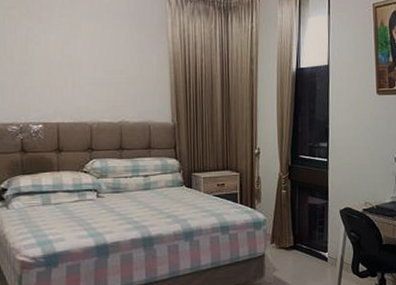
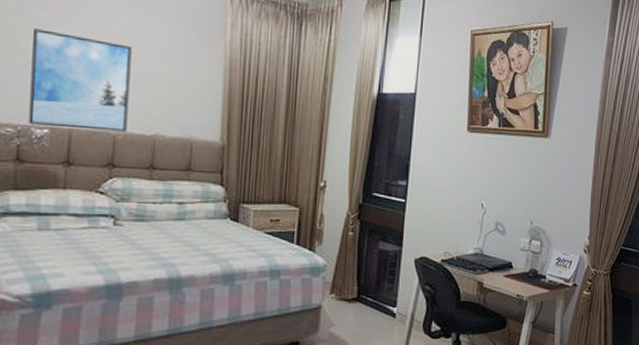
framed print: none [23,45,99,122] -> present [28,29,132,132]

